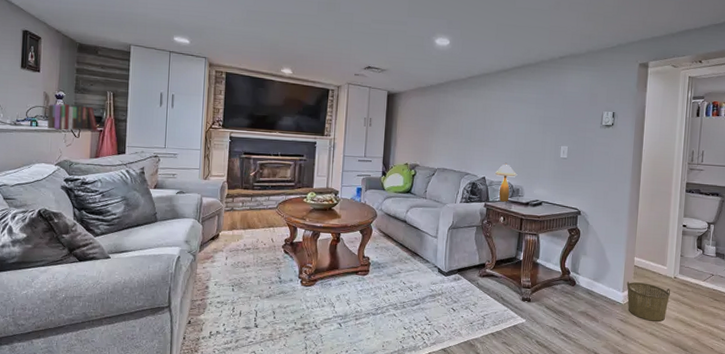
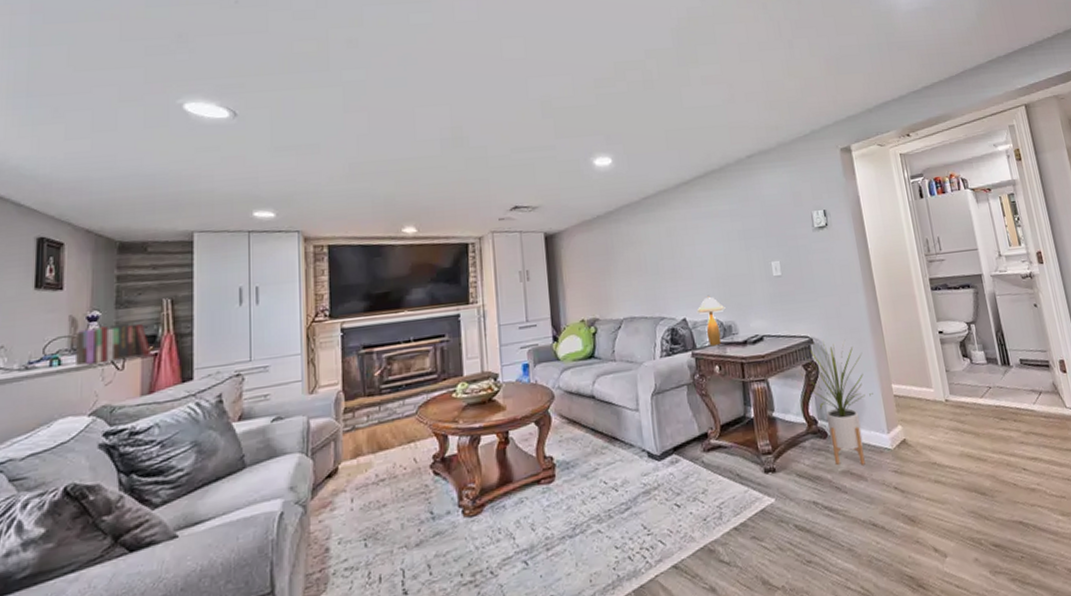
house plant: none [565,214,618,311] -> present [800,340,873,465]
basket: present [626,282,670,322] -> none [890,415,948,466]

